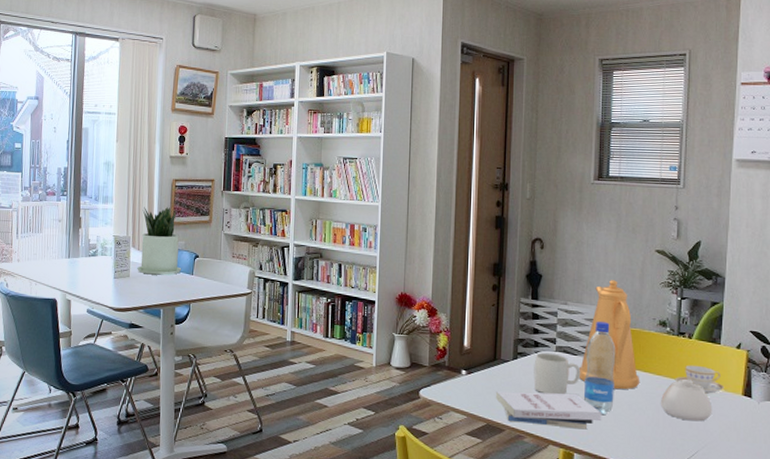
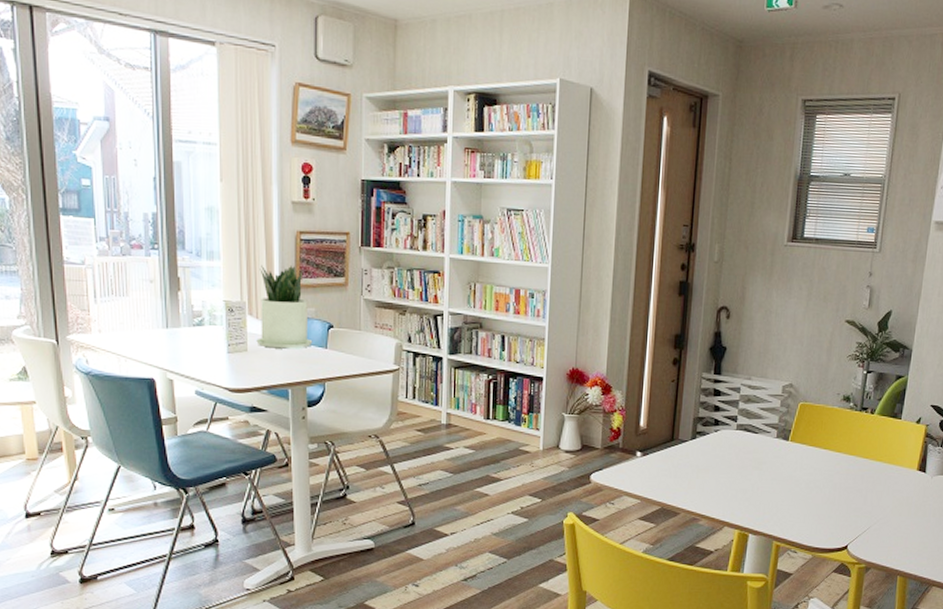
books: present [495,391,602,430] -> none [671,473,780,510]
mug: present [533,352,581,395] -> none [711,431,761,475]
coffee pot: present [578,280,640,390] -> none [758,353,820,468]
bottle: present [583,322,616,416] -> none [761,397,798,495]
sugar bowl: present [660,378,713,422] -> none [837,455,888,498]
teacup: present [674,364,725,394] -> none [853,441,901,470]

